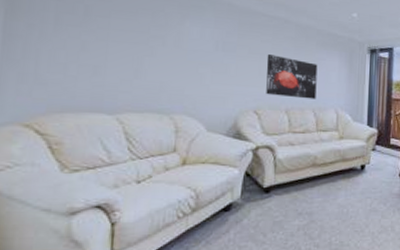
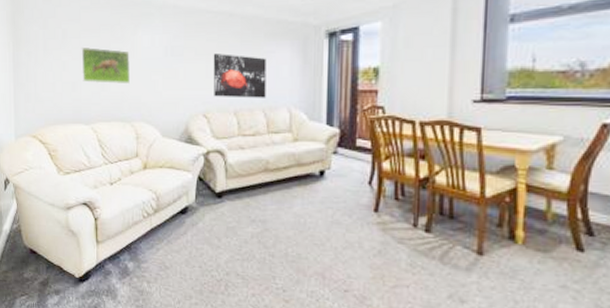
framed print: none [108,28,174,75] -> present [81,46,130,85]

